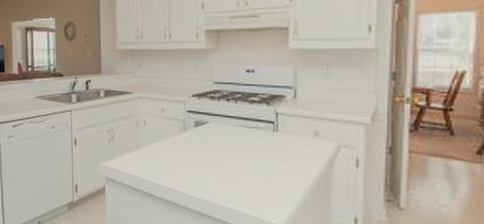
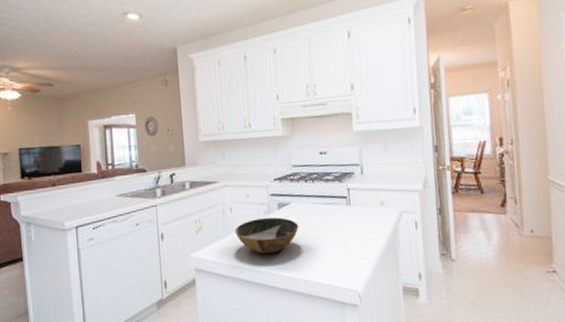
bowl: none [147,134,216,173] -> present [234,217,299,255]

